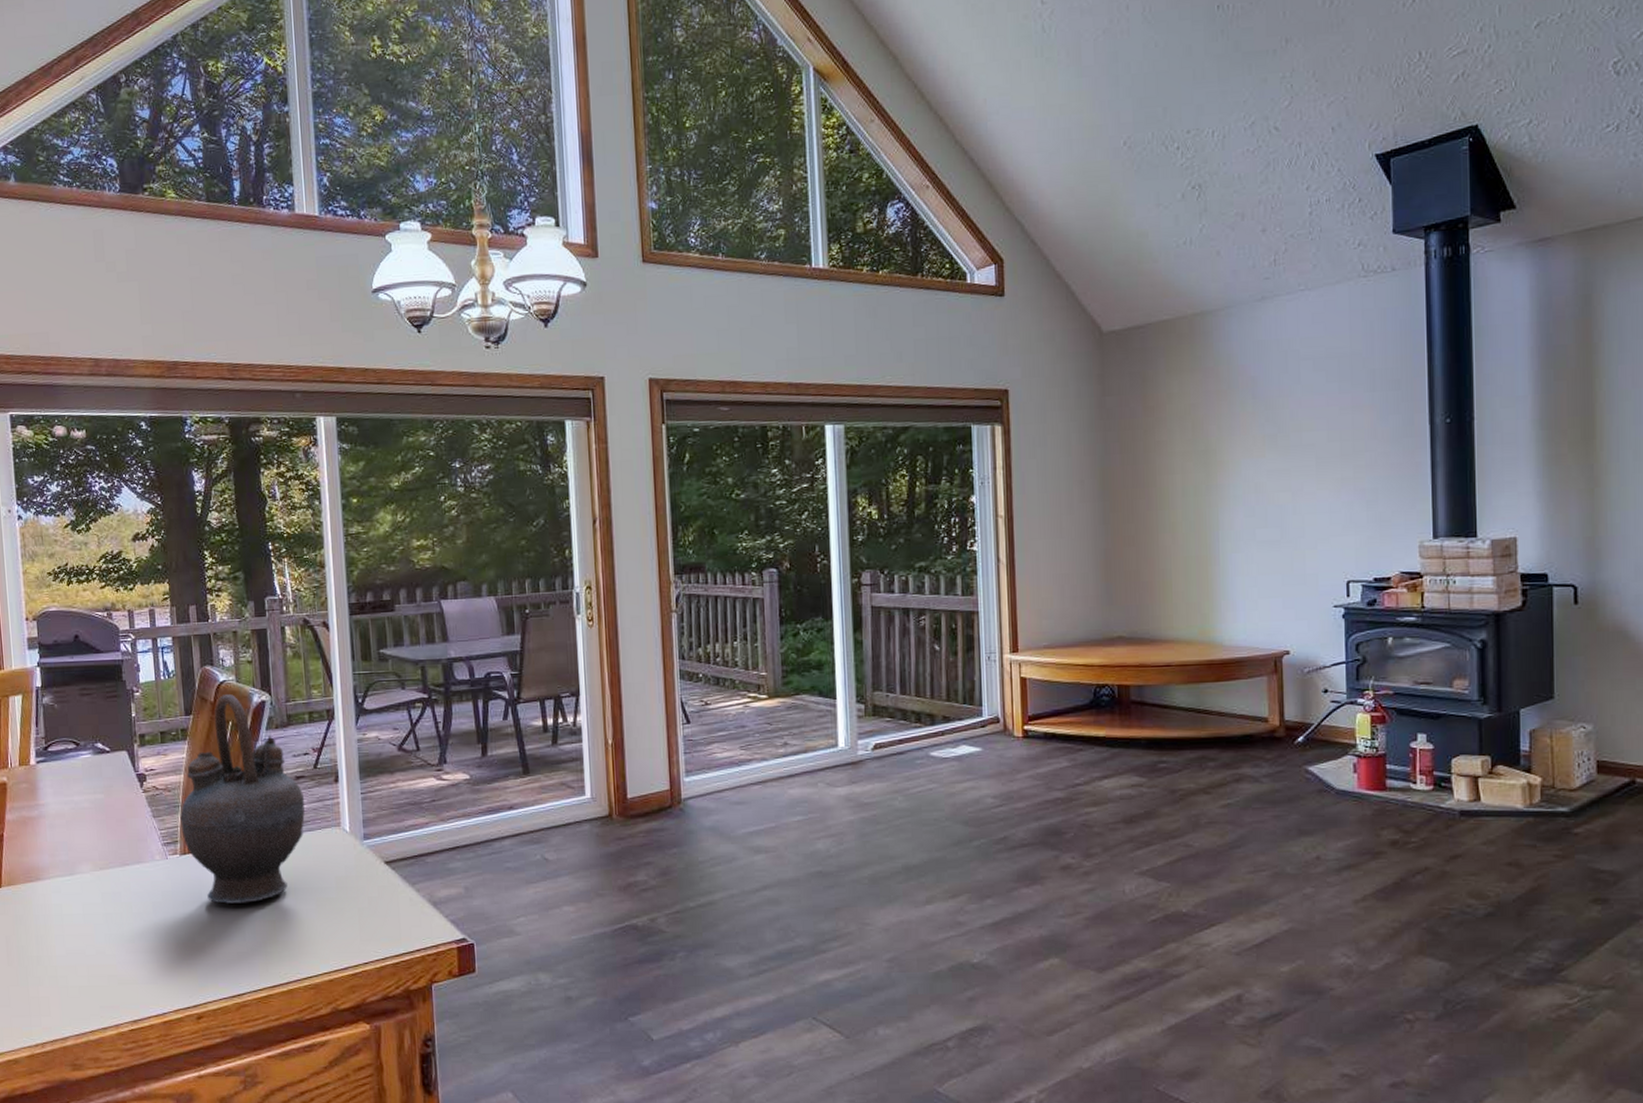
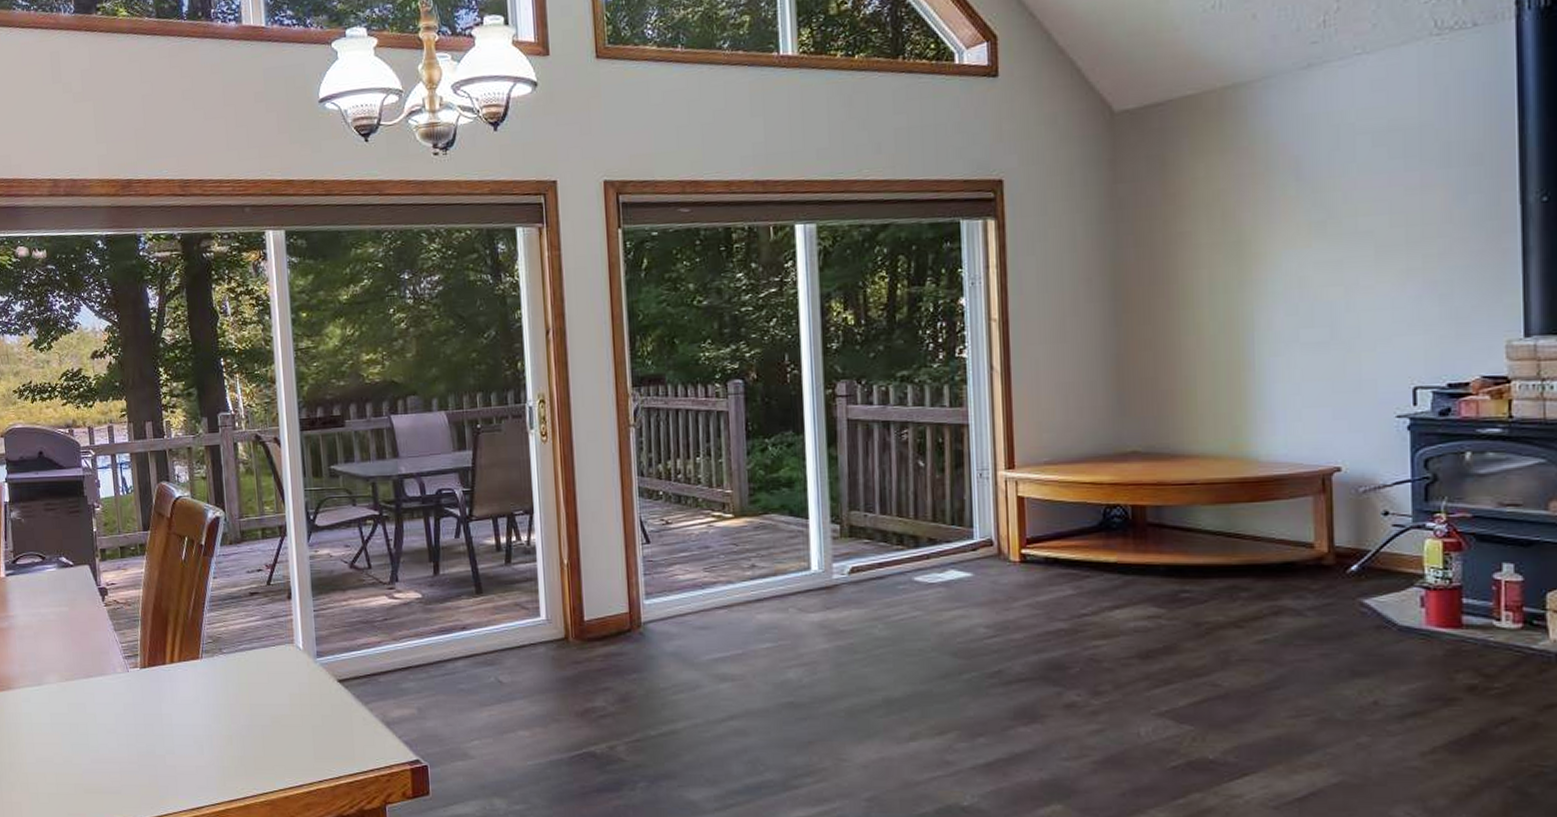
teapot: present [180,694,305,904] -> none [139,510,259,718]

